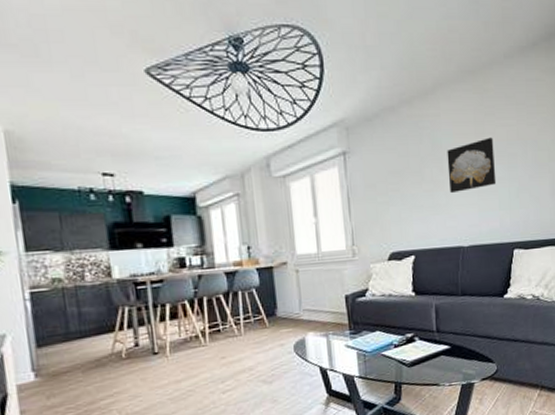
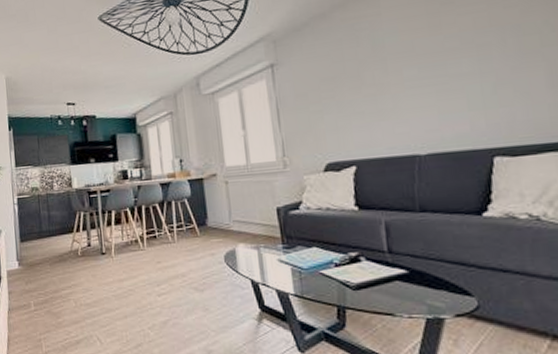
wall art: present [447,137,497,194] -> none [391,28,462,97]

